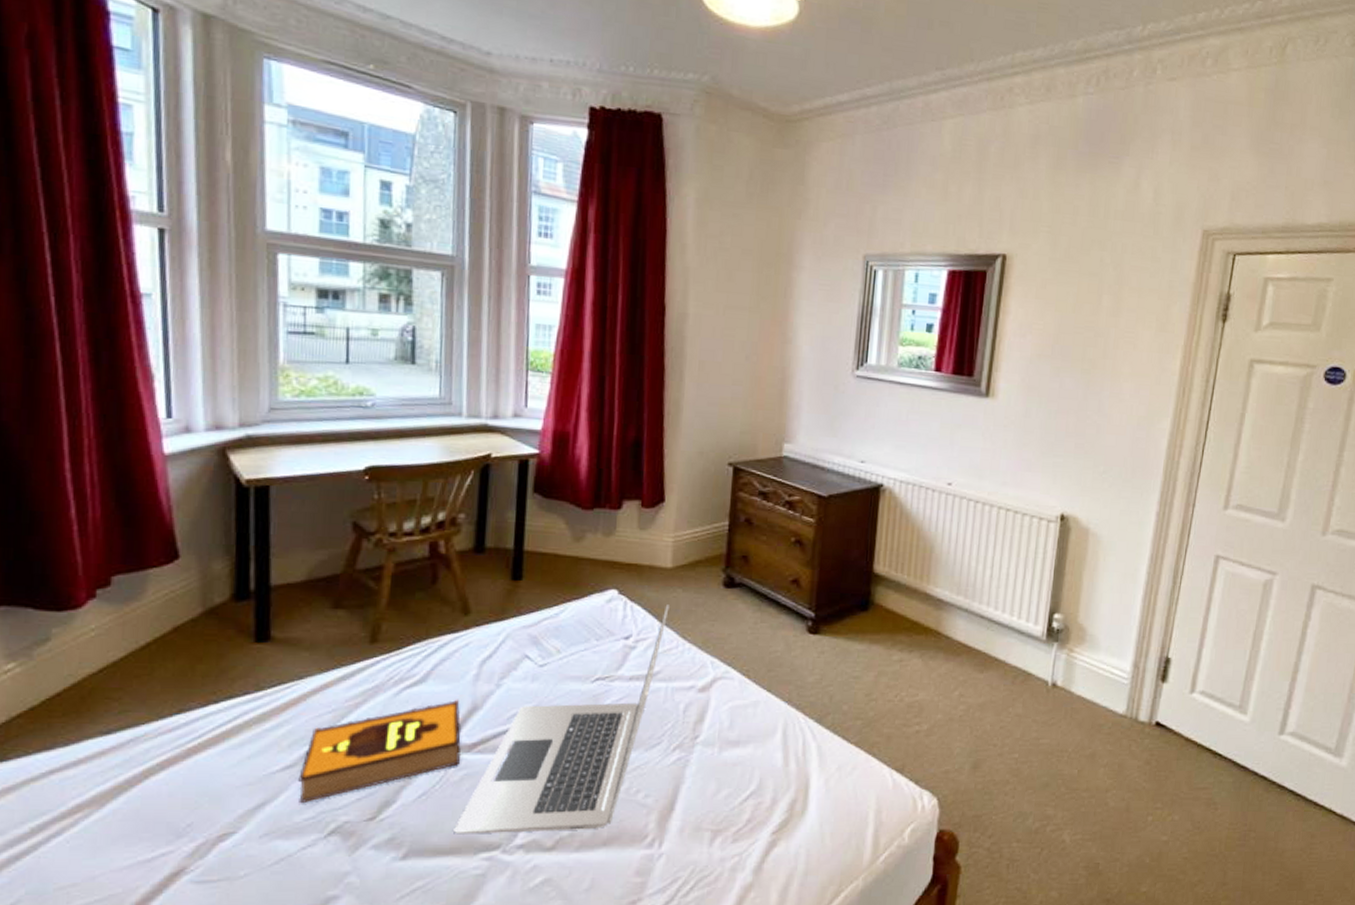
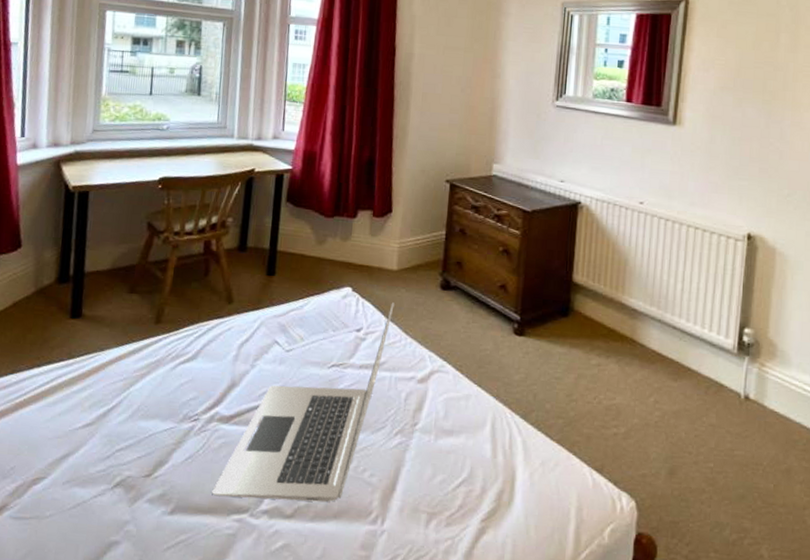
hardback book: present [298,699,462,804] -> none [94,376,222,458]

